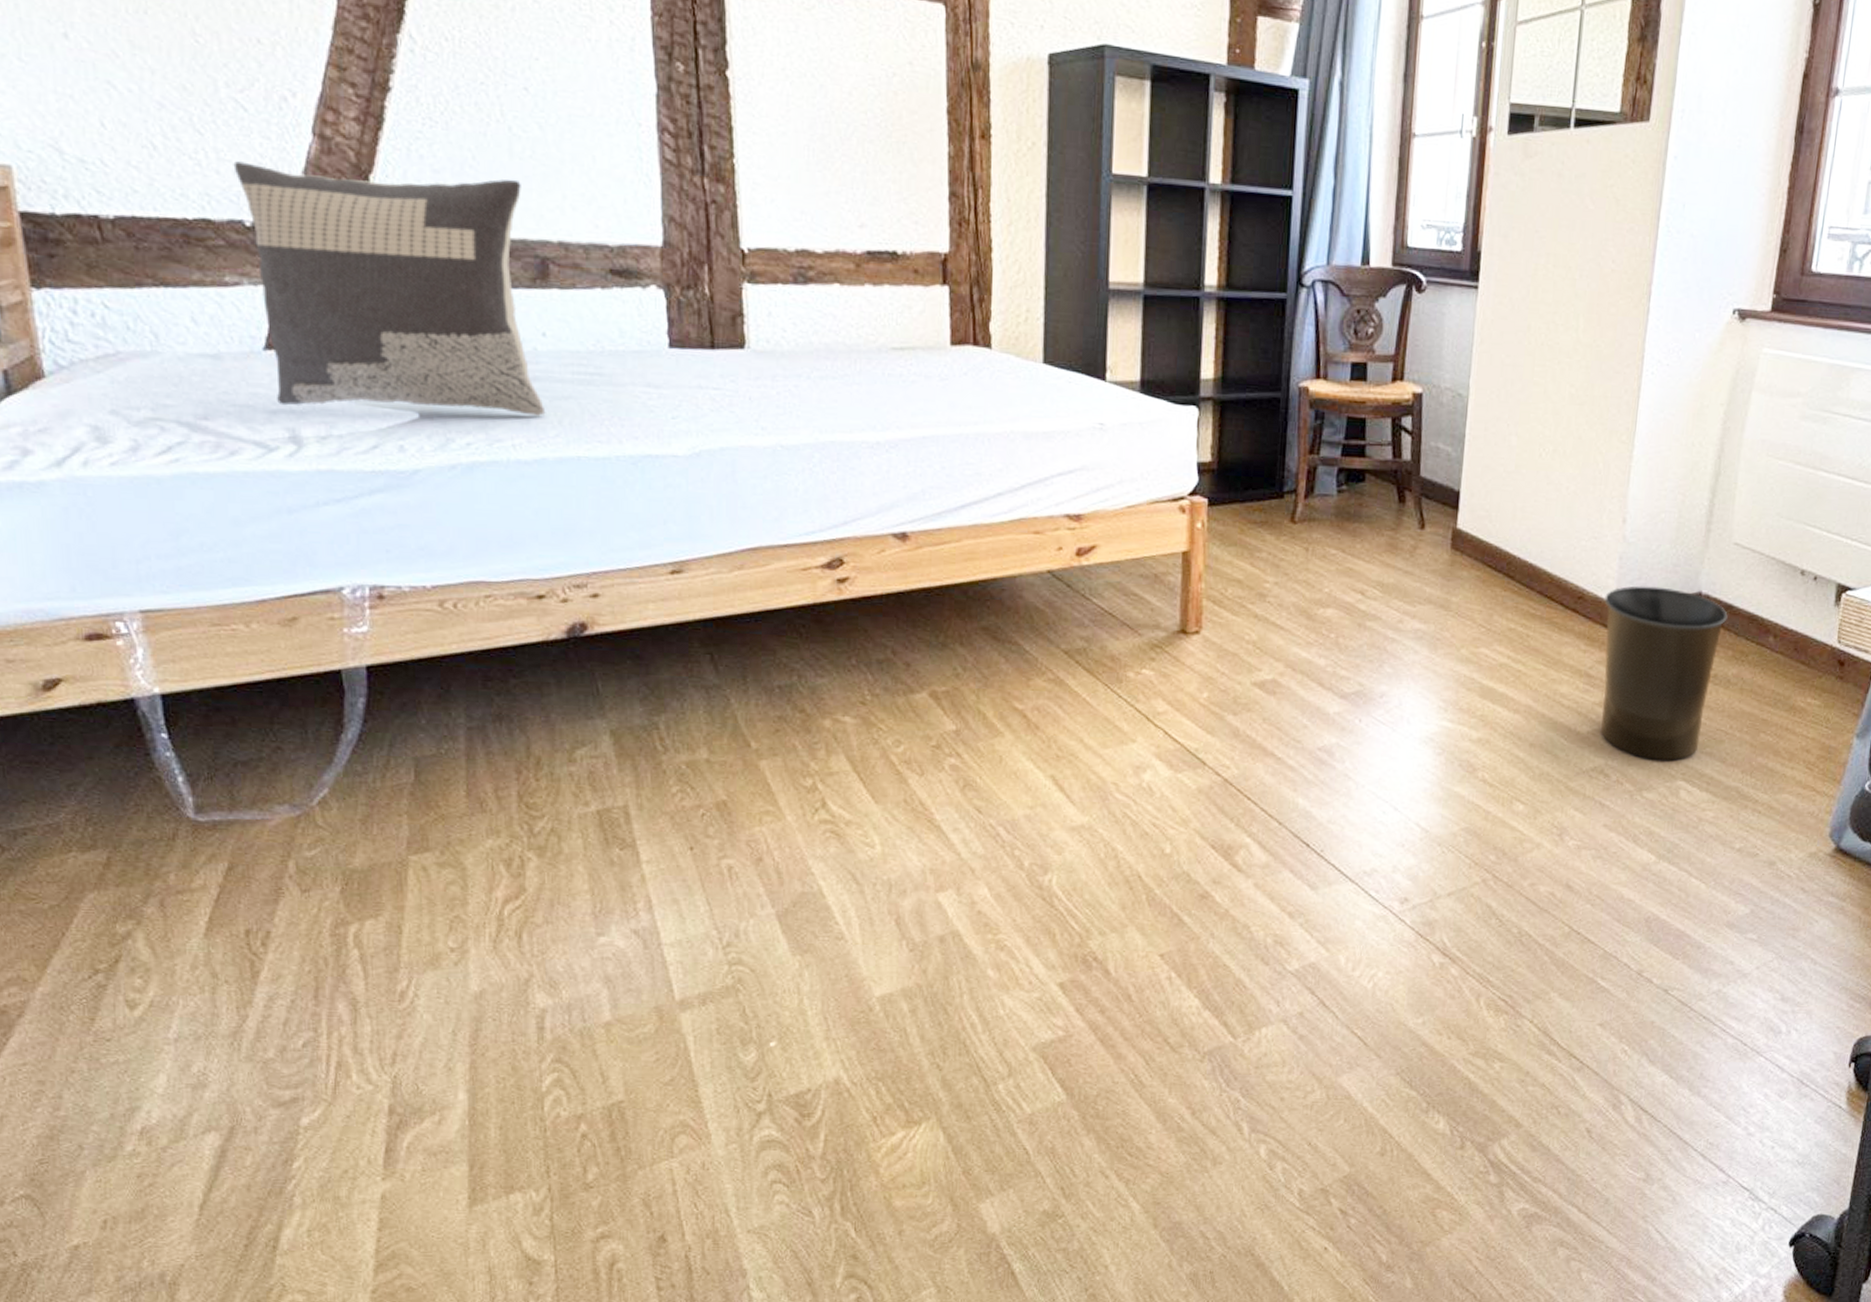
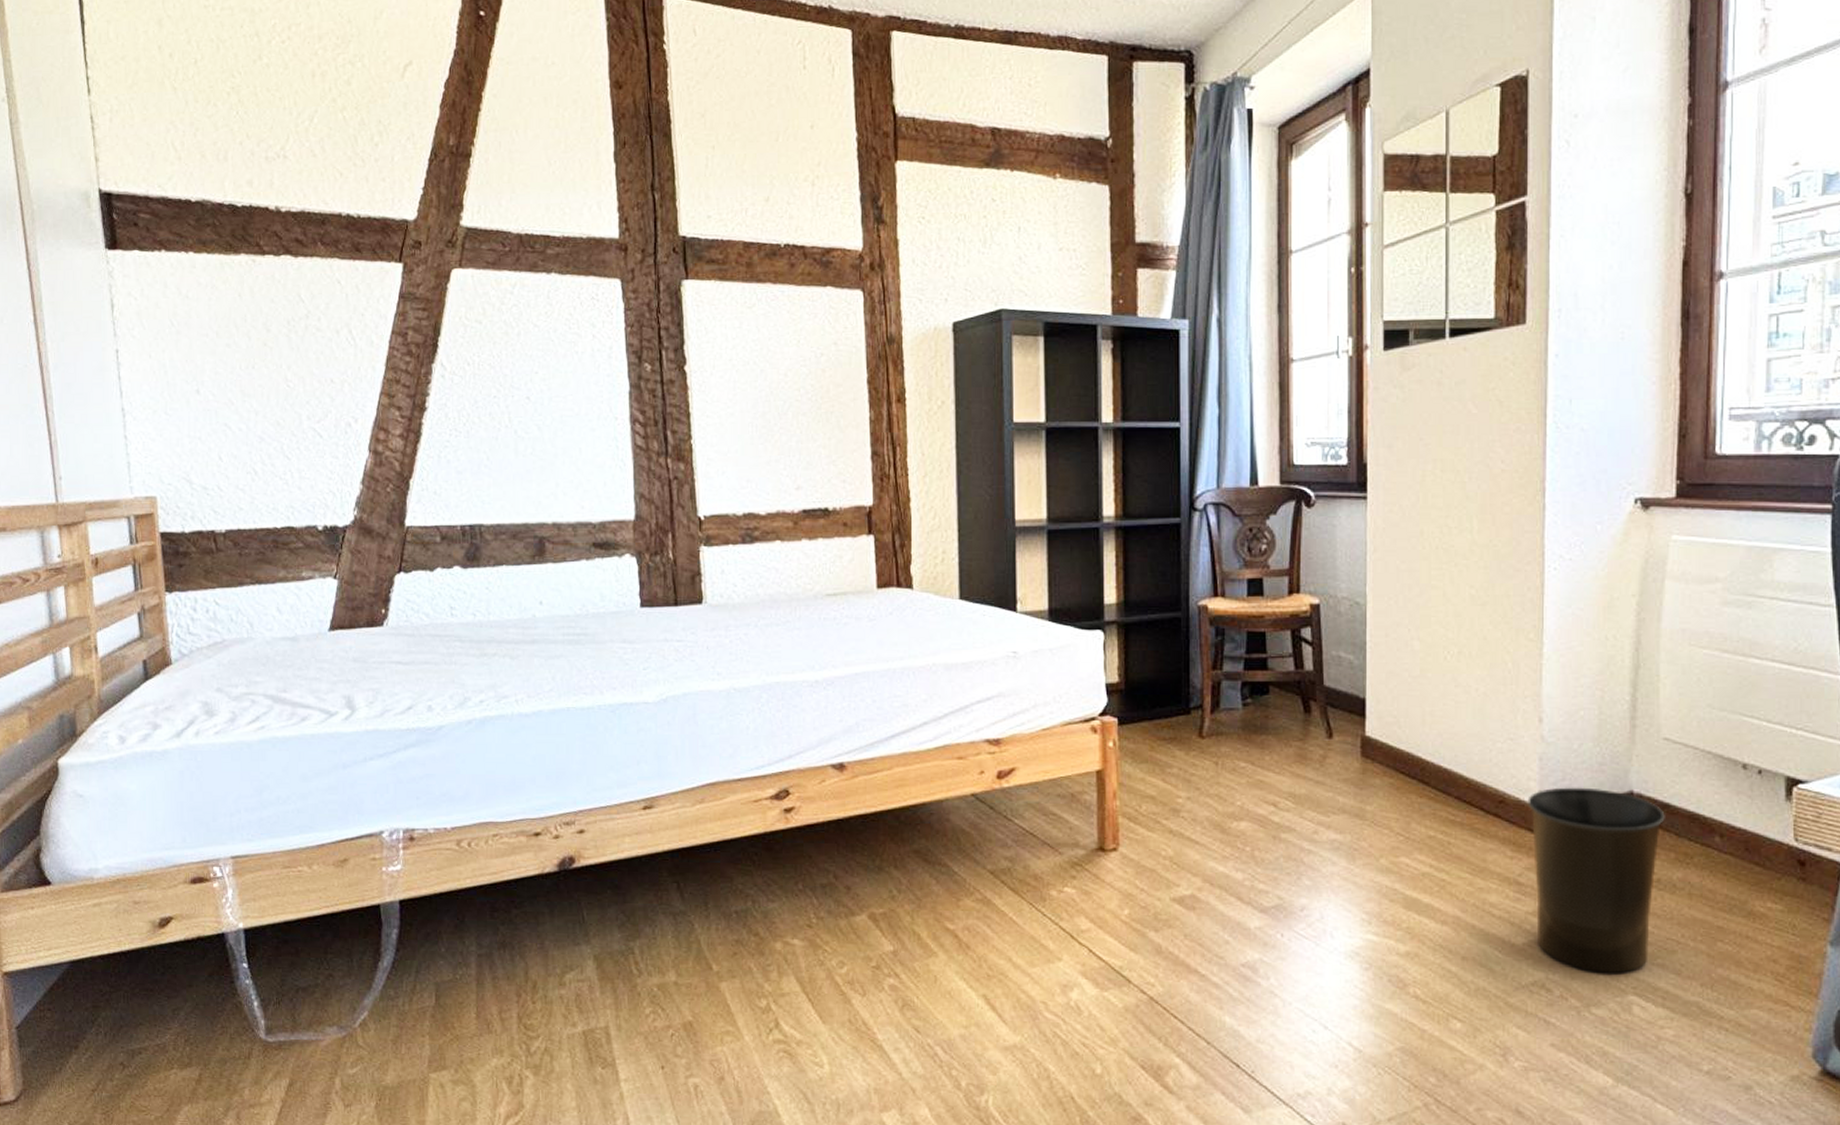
pillow: present [233,161,546,416] -> none [311,473,542,677]

